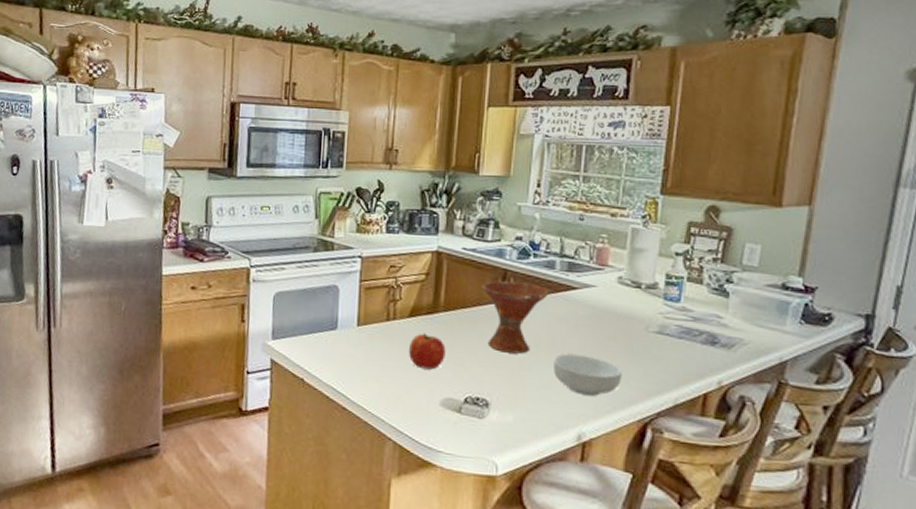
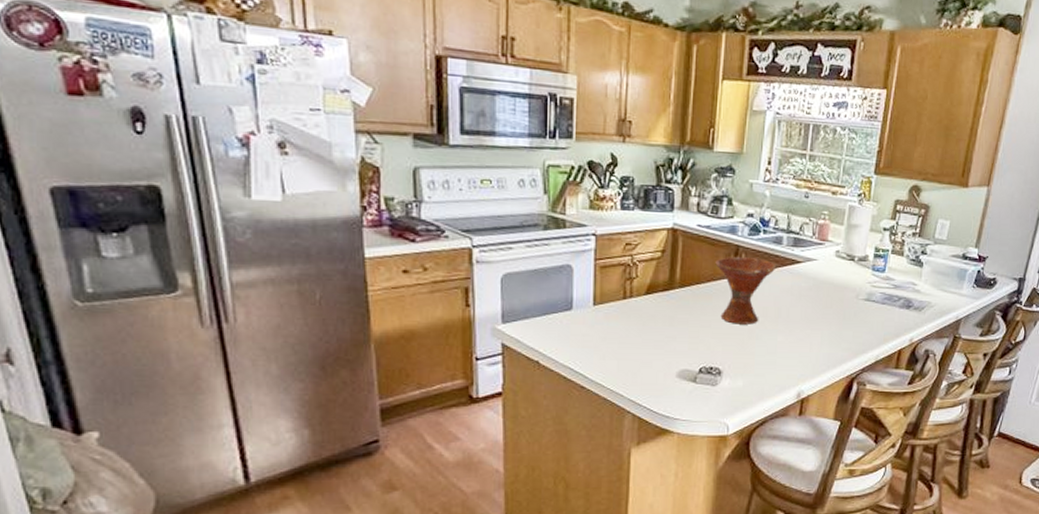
apple: present [408,333,446,370] -> none [645,309,682,344]
cereal bowl: present [552,354,622,396] -> none [778,323,835,358]

